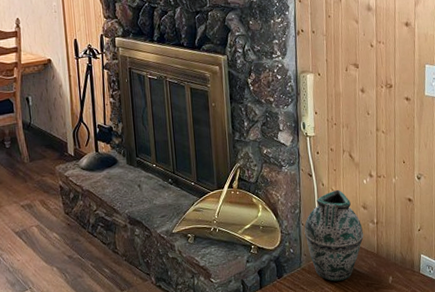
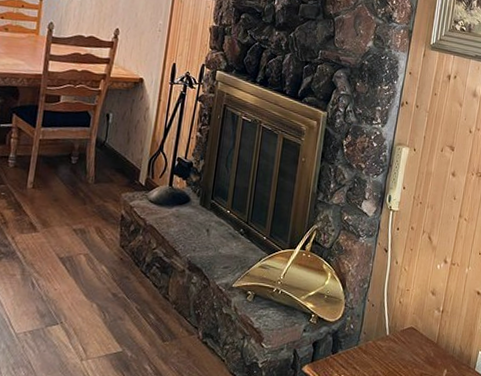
vase: present [304,189,364,282] -> none [368,270,428,367]

